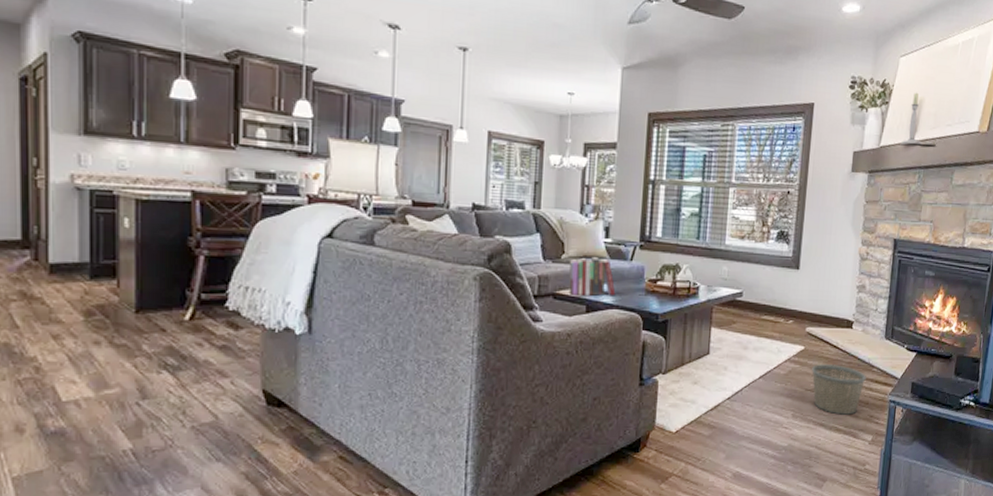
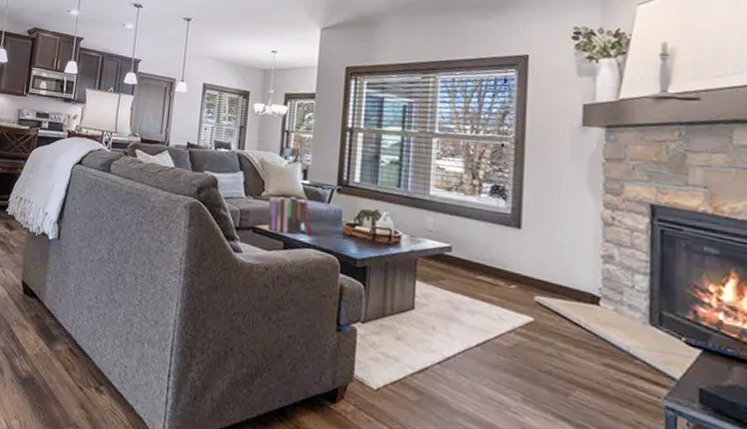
basket: present [812,364,866,415] -> none [546,342,626,415]

